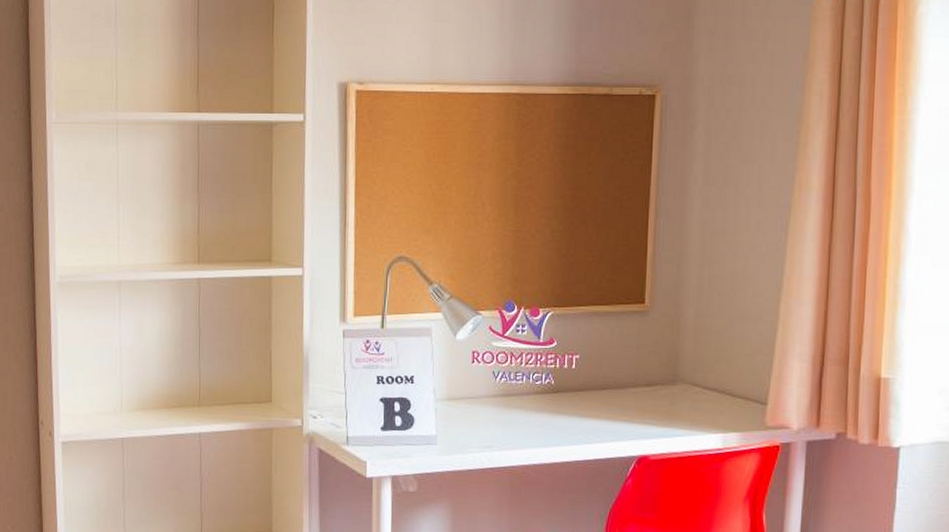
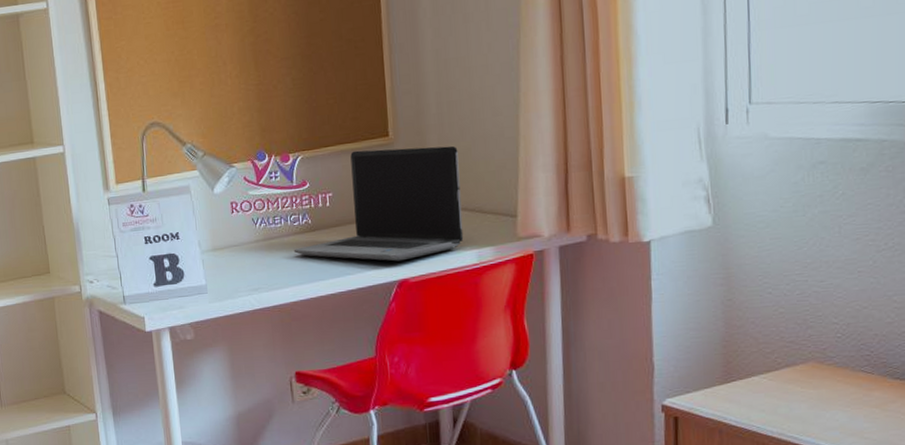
laptop computer: none [532,314,714,436] -> present [293,145,464,262]

